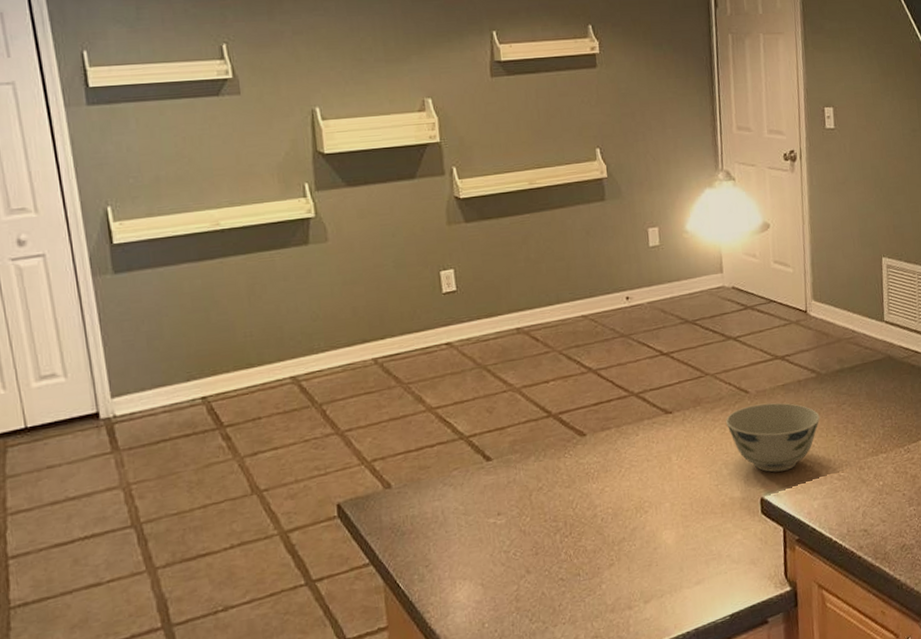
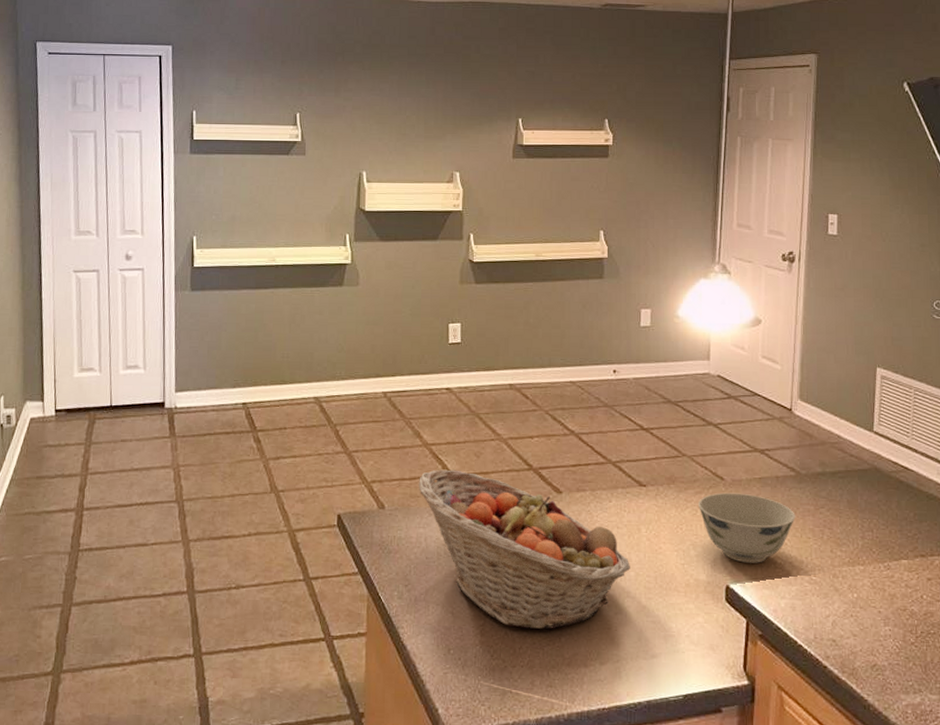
fruit basket: none [427,430,665,586] -> present [419,469,630,630]

